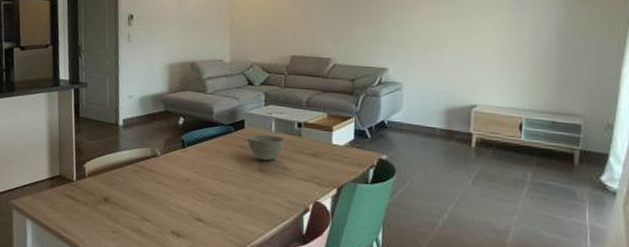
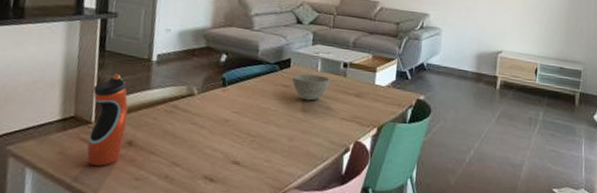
water bottle: none [71,138,103,219] -> present [86,74,128,166]

